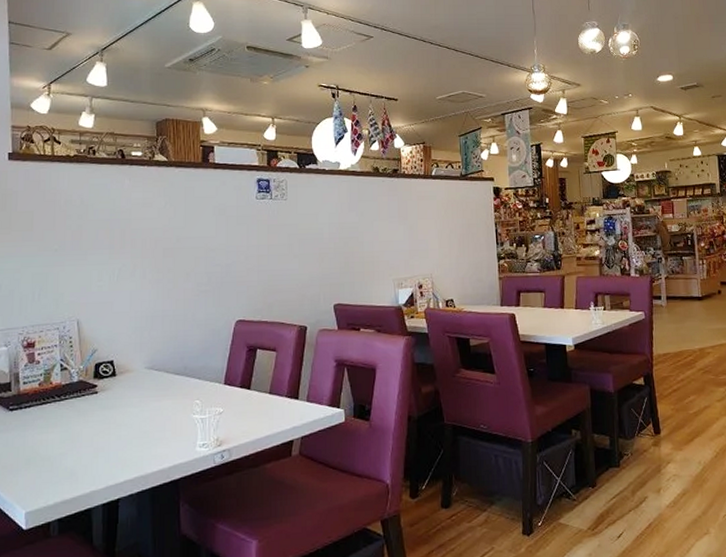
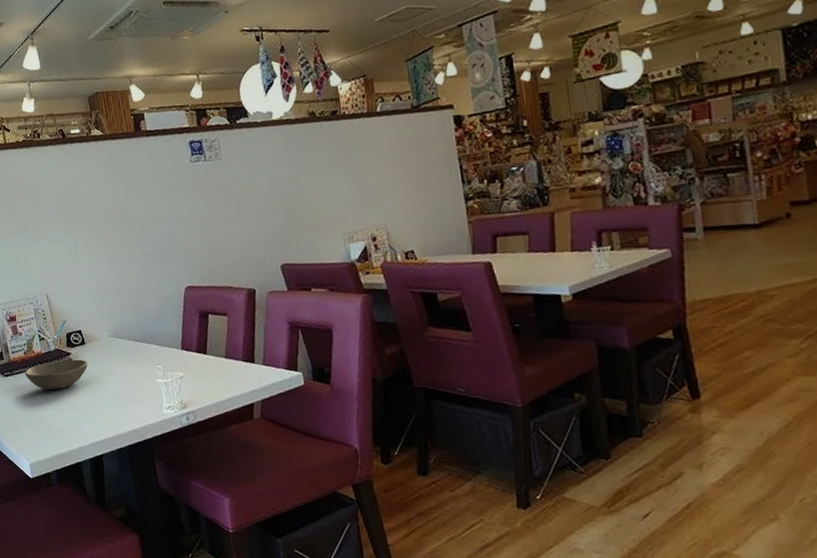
soup bowl: none [35,392,117,427] -> present [24,359,89,390]

